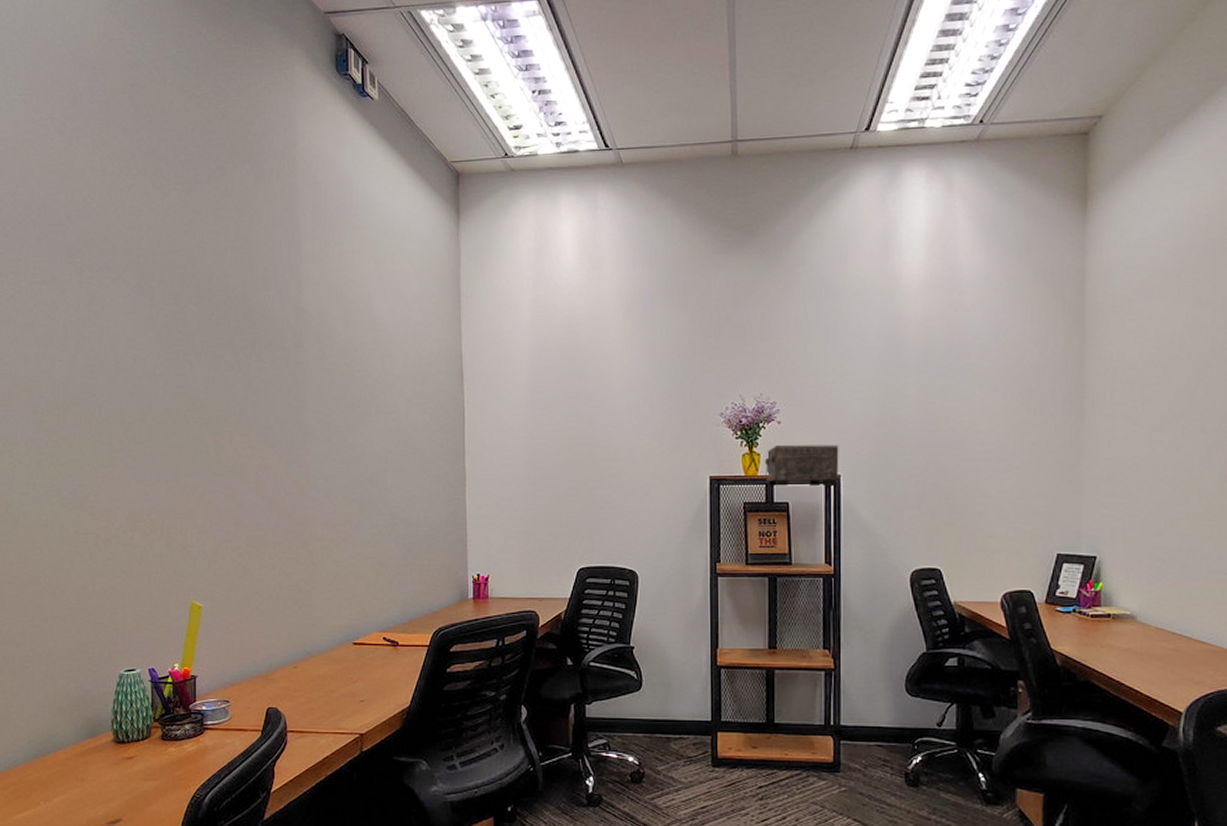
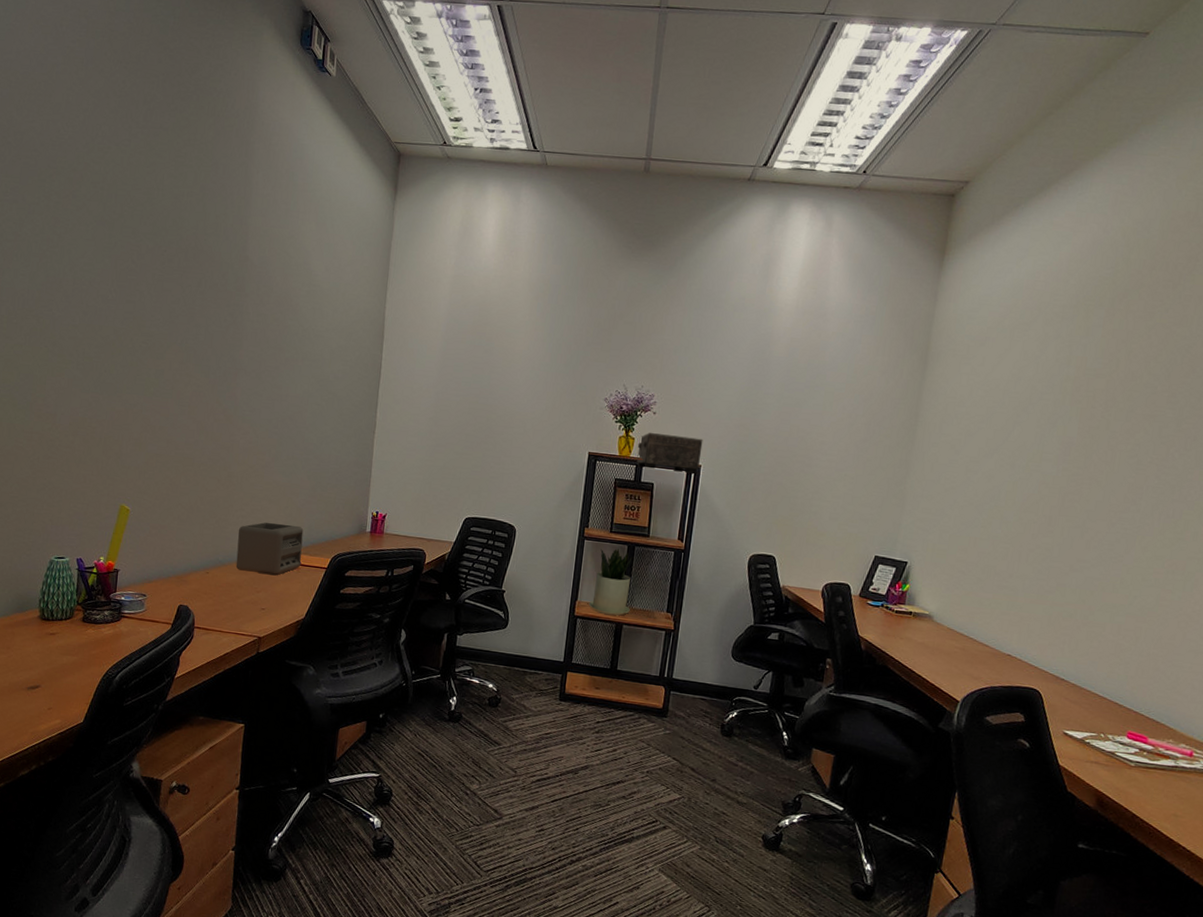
desk organizer: none [324,601,399,660] -> present [236,522,304,575]
planter: none [731,583,781,660] -> present [588,549,633,616]

